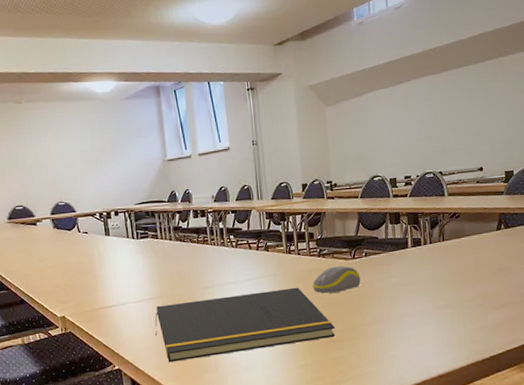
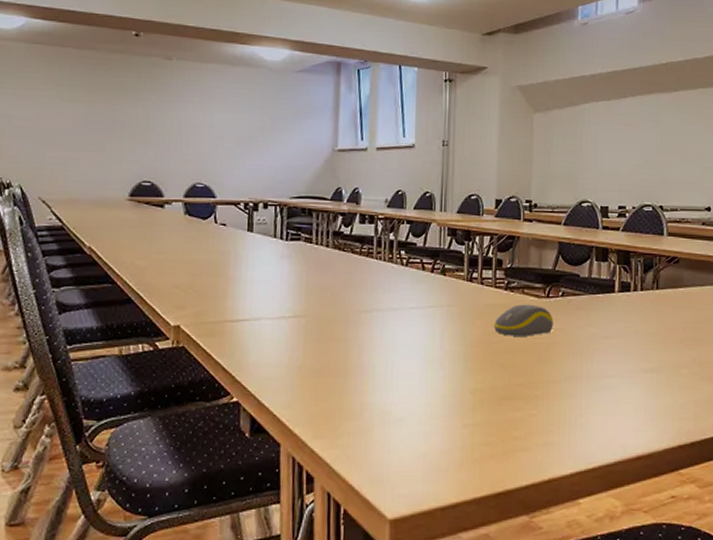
notepad: present [155,287,336,363] -> none [289,324,515,401]

